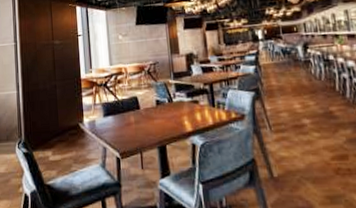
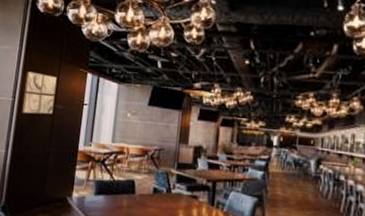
wall art: none [23,15,52,54] -> present [22,71,57,114]

